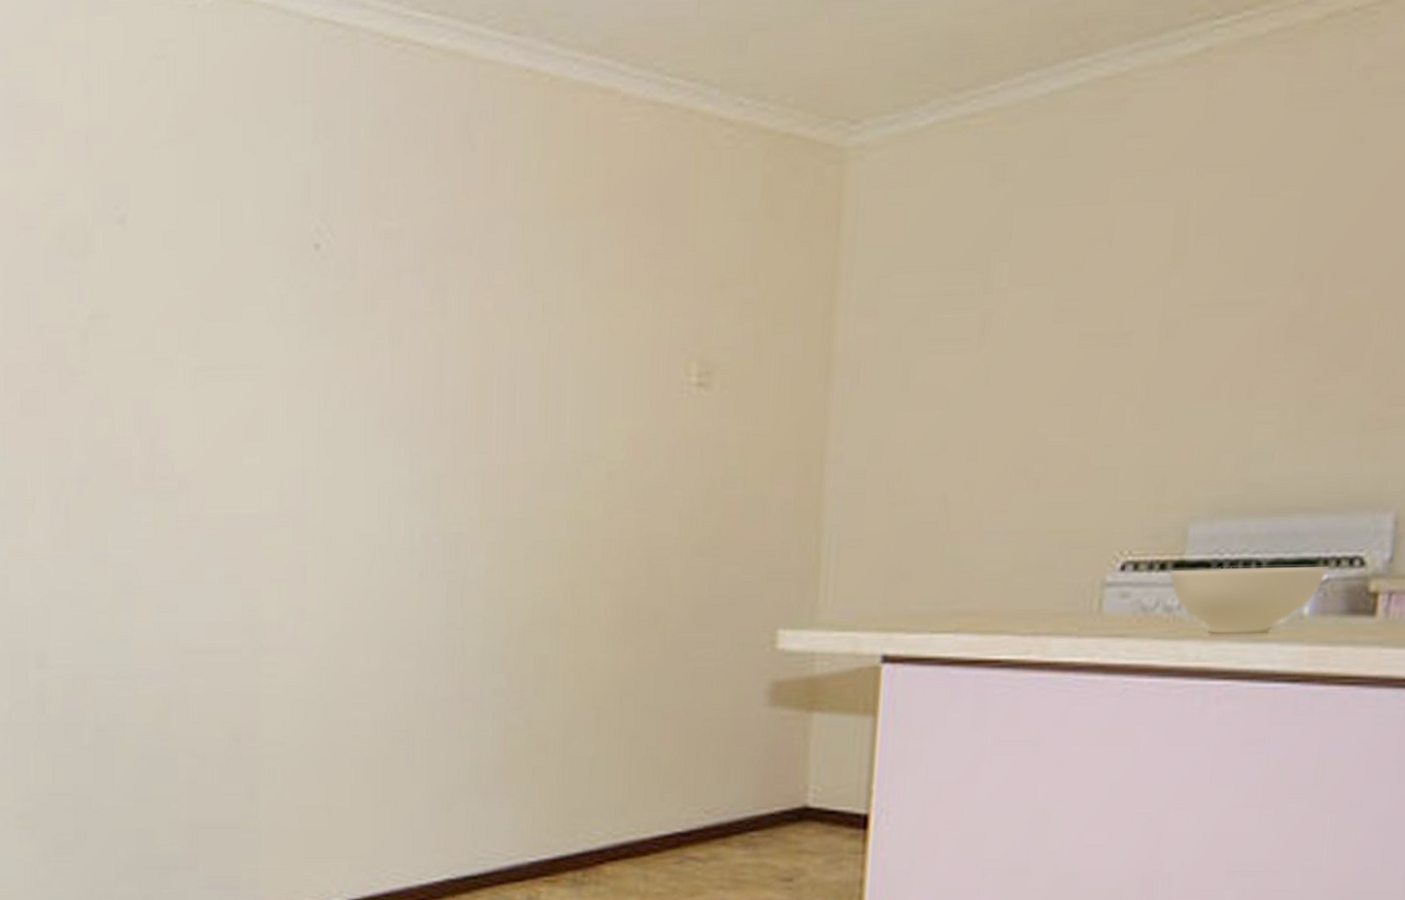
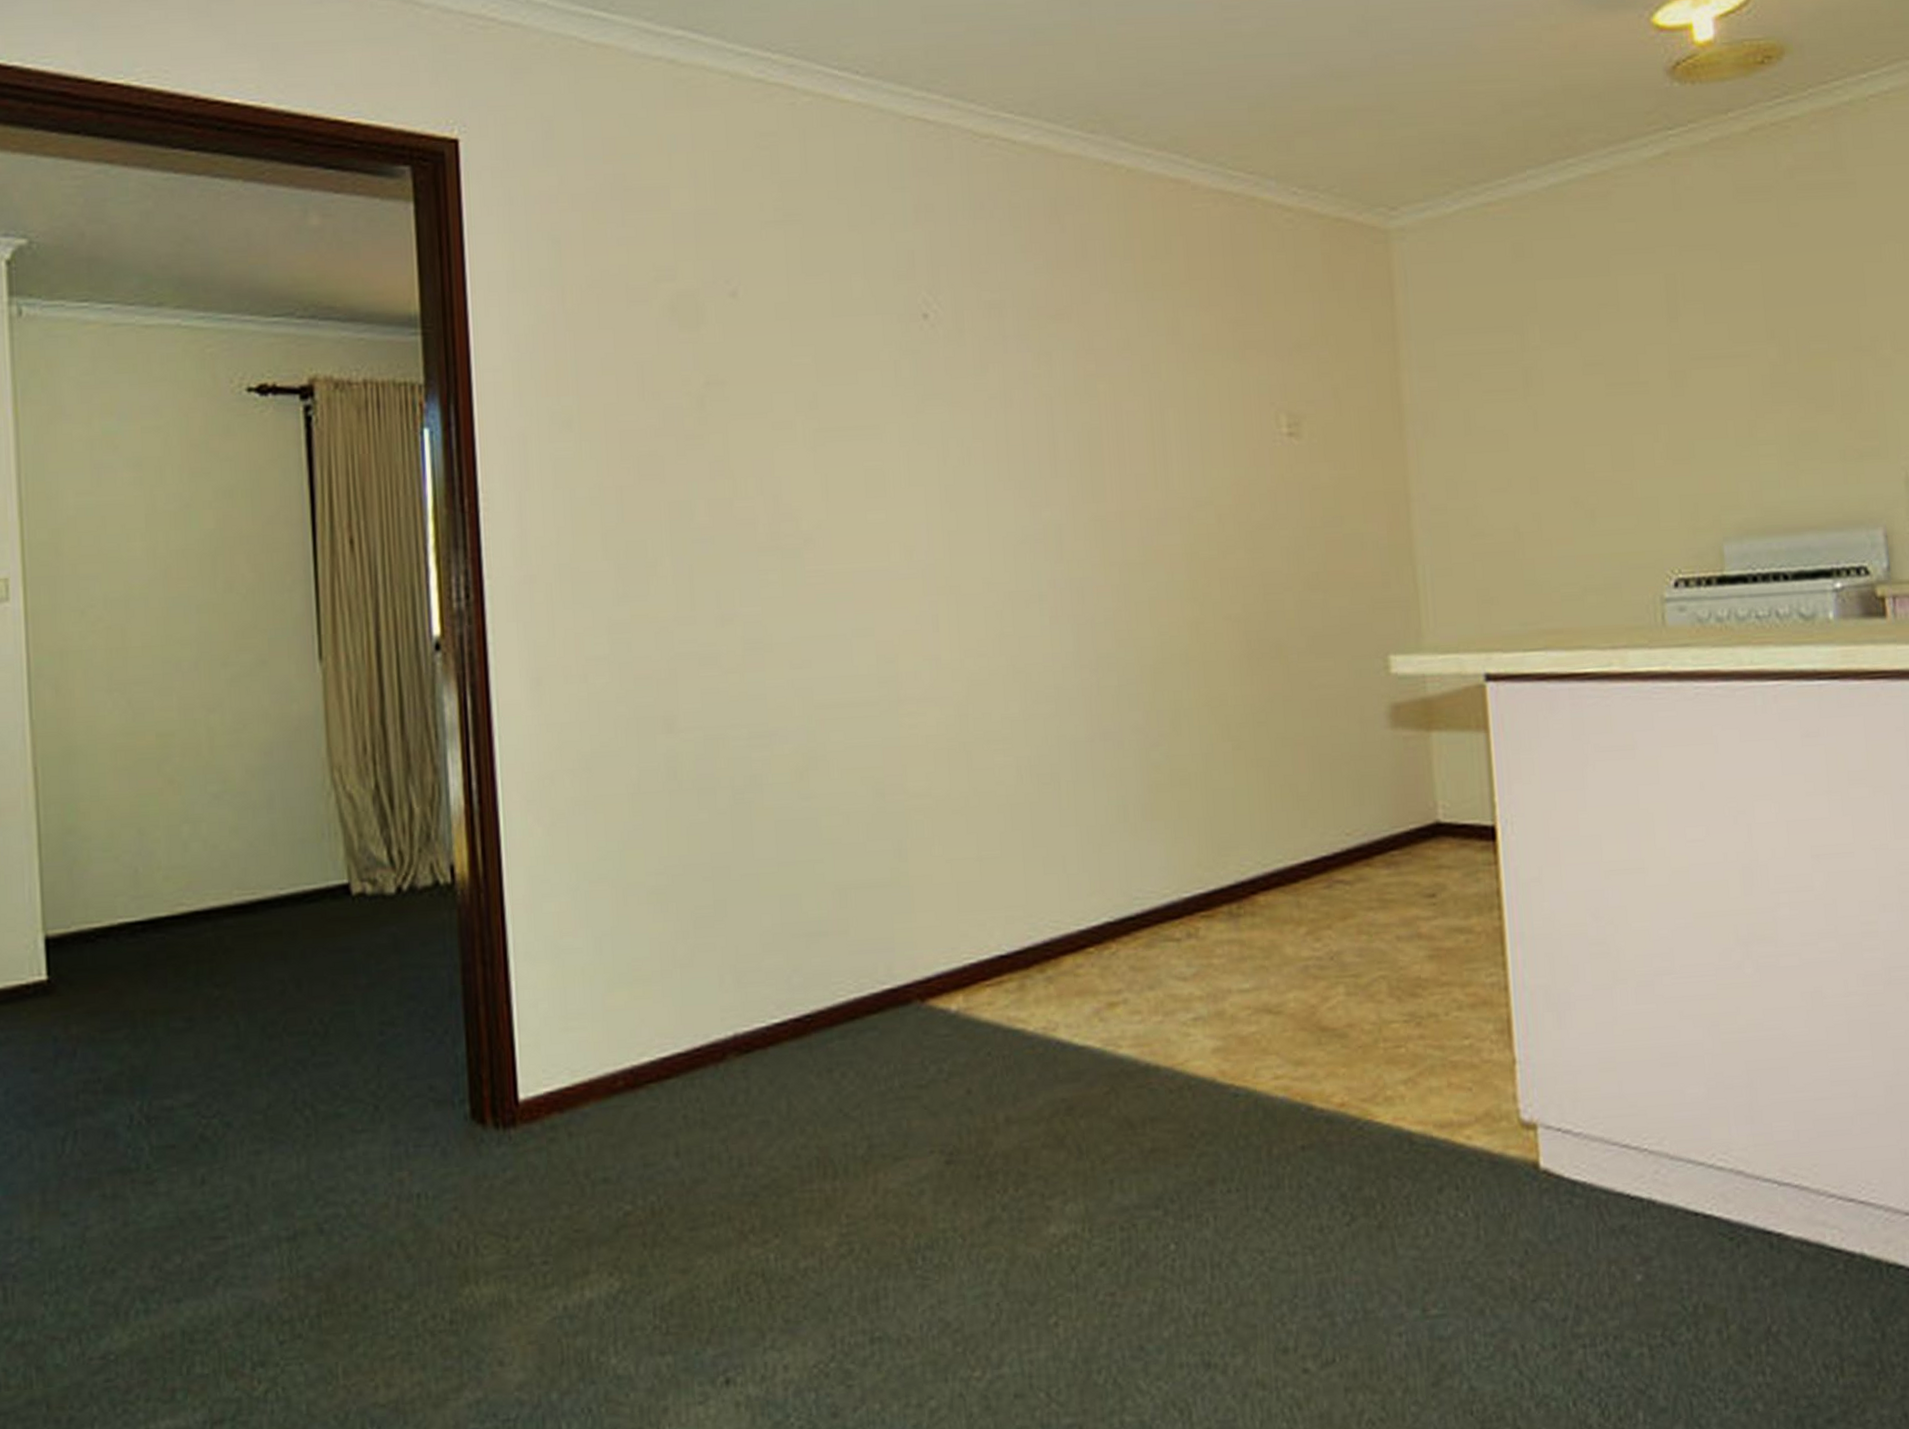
bowl: present [1169,565,1330,635] -> none [1715,575,1843,641]

